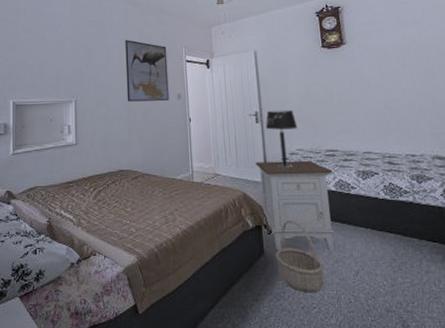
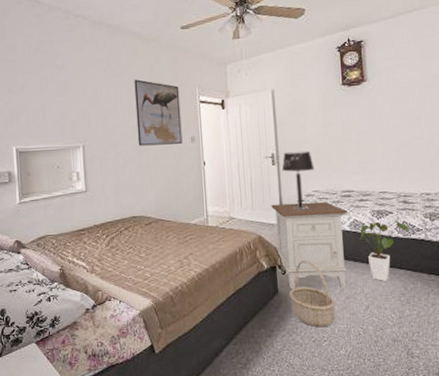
house plant: none [346,183,397,245] -> present [359,221,410,281]

